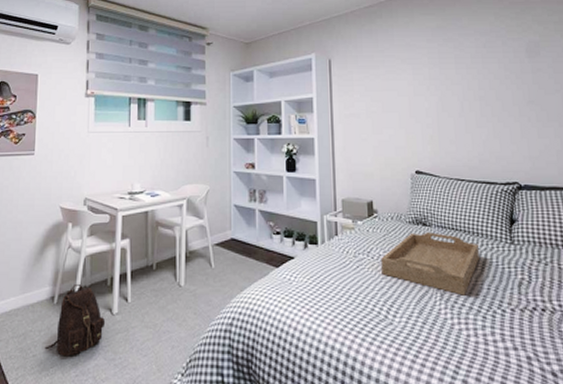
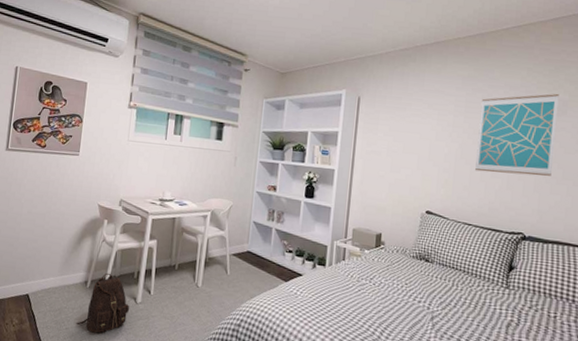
serving tray: present [381,232,479,296] -> none [380,266,475,328]
wall art: none [454,35,536,123] -> present [475,93,559,176]

